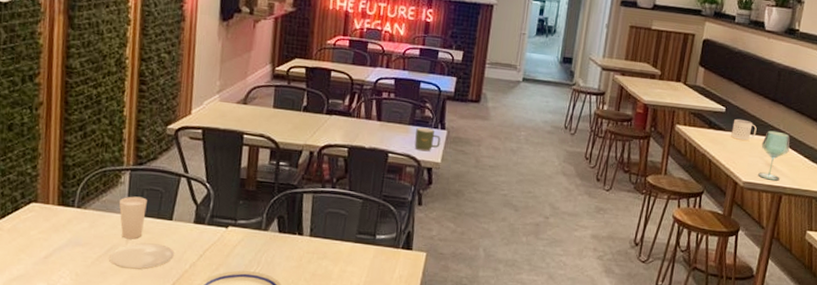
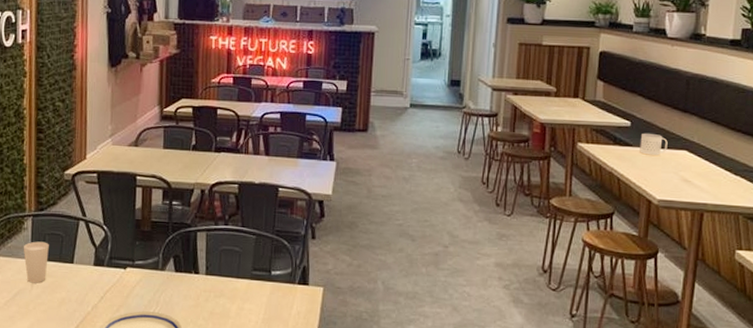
plate: present [109,243,175,270] -> none [16,286,78,314]
mug: present [414,127,441,152] -> none [304,159,330,184]
wine glass: present [758,130,790,181] -> none [674,143,707,197]

